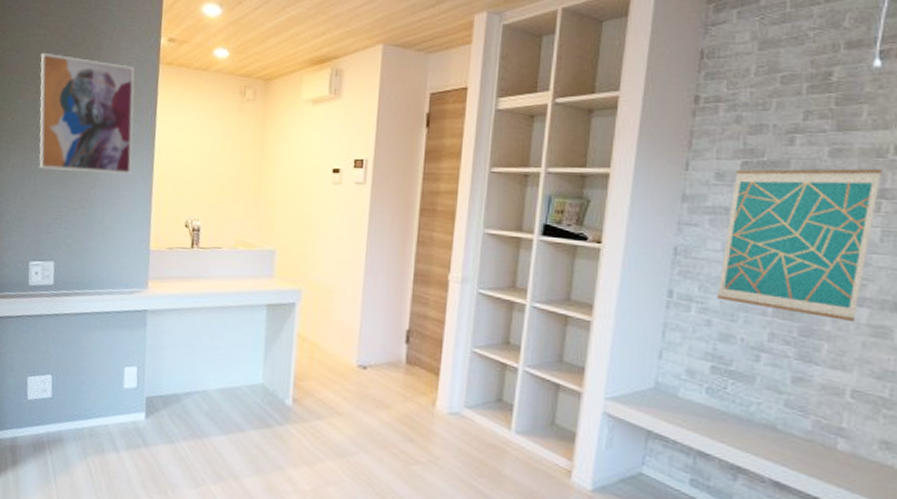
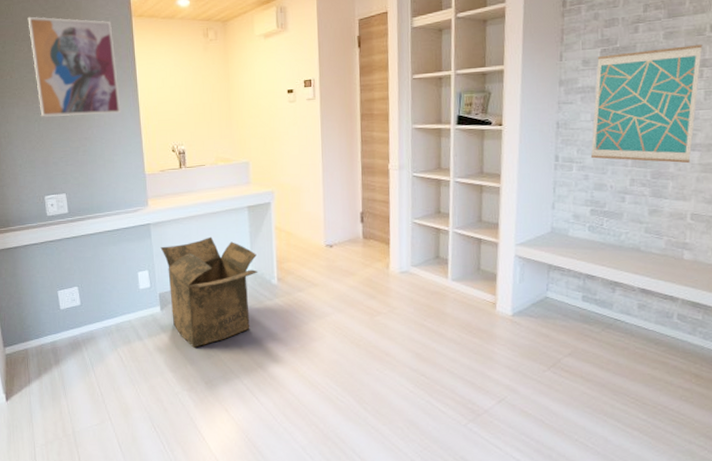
cardboard box: none [155,335,271,471] -> present [160,236,258,348]

